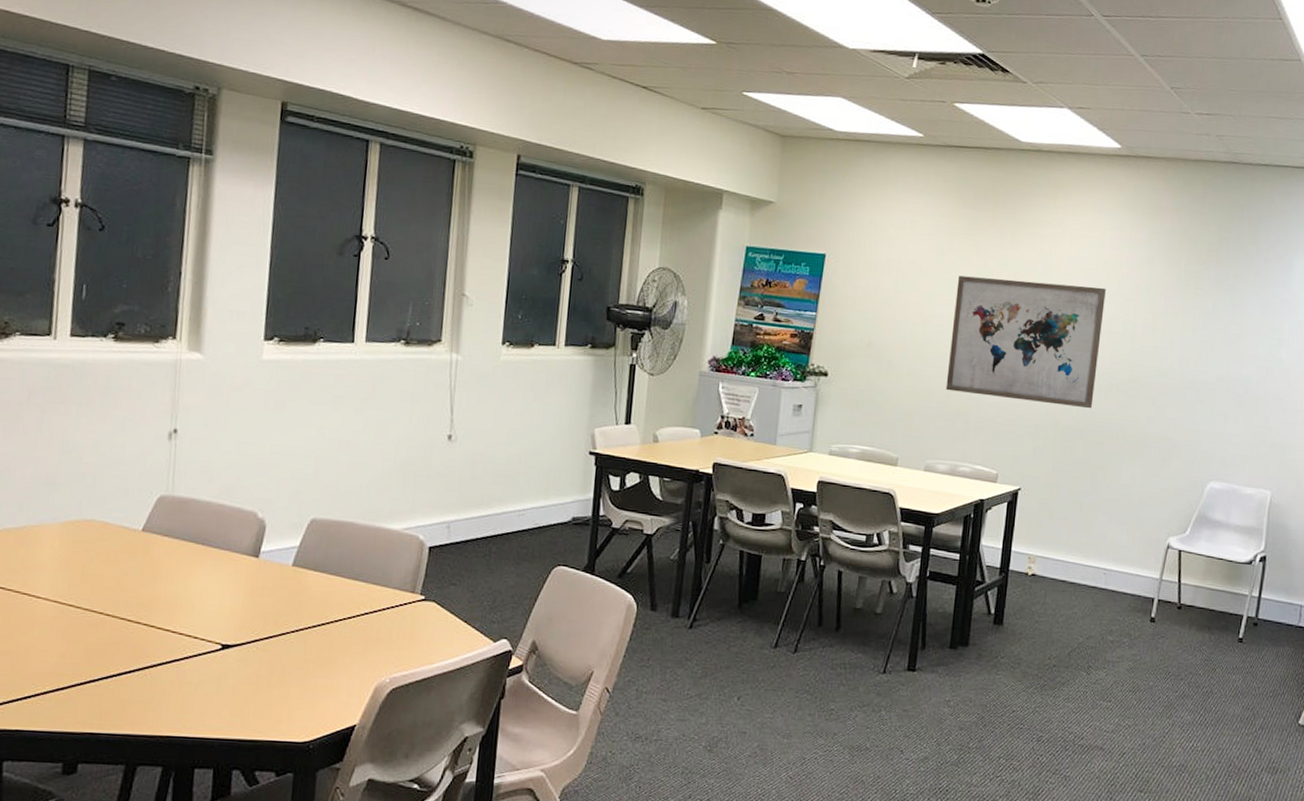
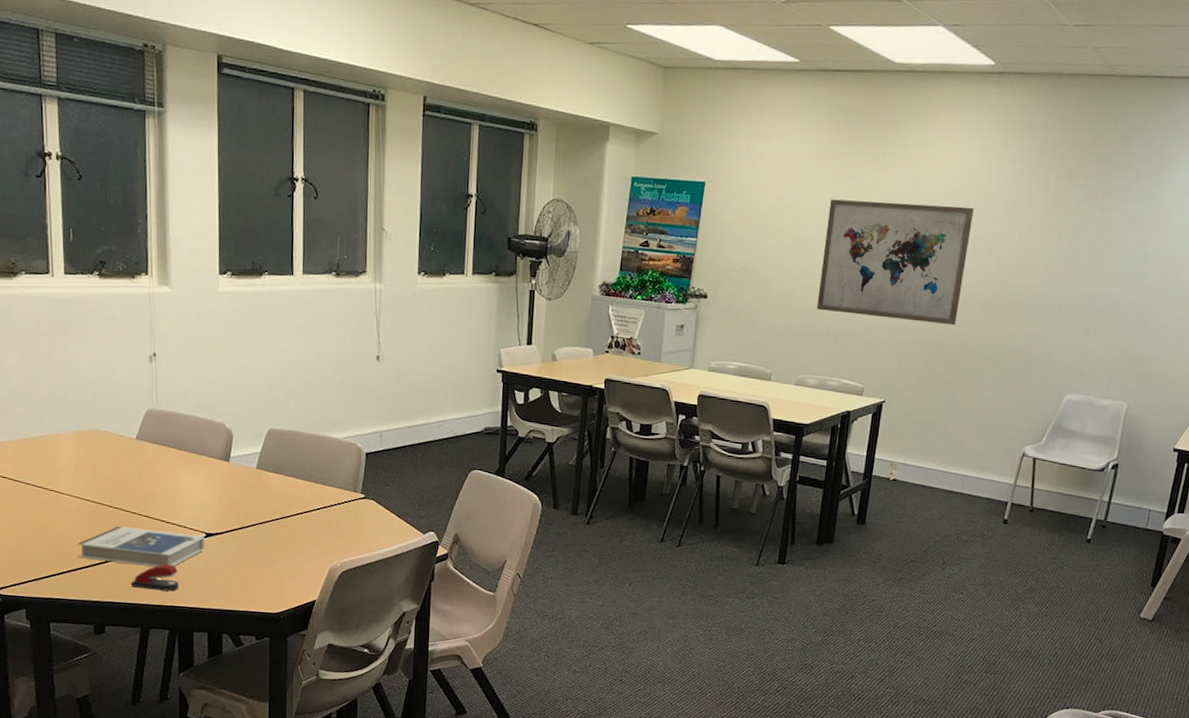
hardback book: none [50,637,220,688] -> present [76,526,205,567]
stapler: none [117,684,181,718] -> present [131,564,179,591]

